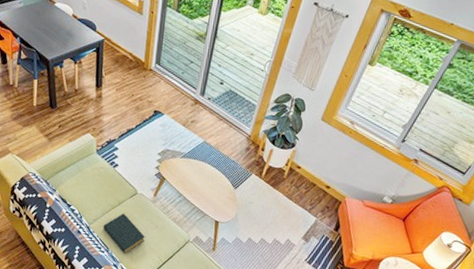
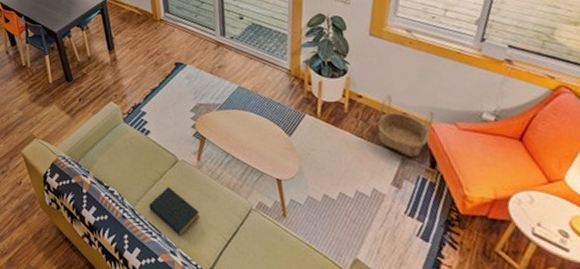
basket: none [303,170,350,221] -> present [377,95,435,158]

